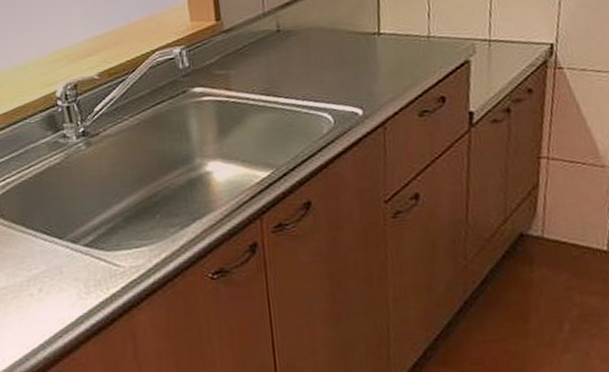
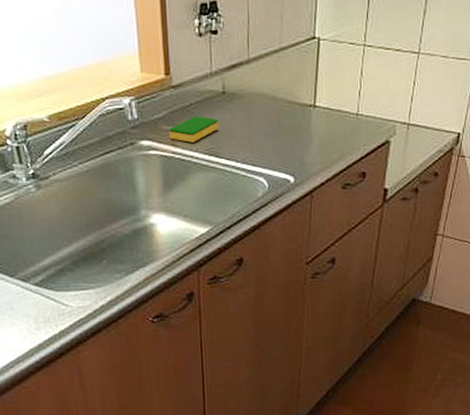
dish sponge: none [222,56,275,85] -> present [169,115,218,143]

